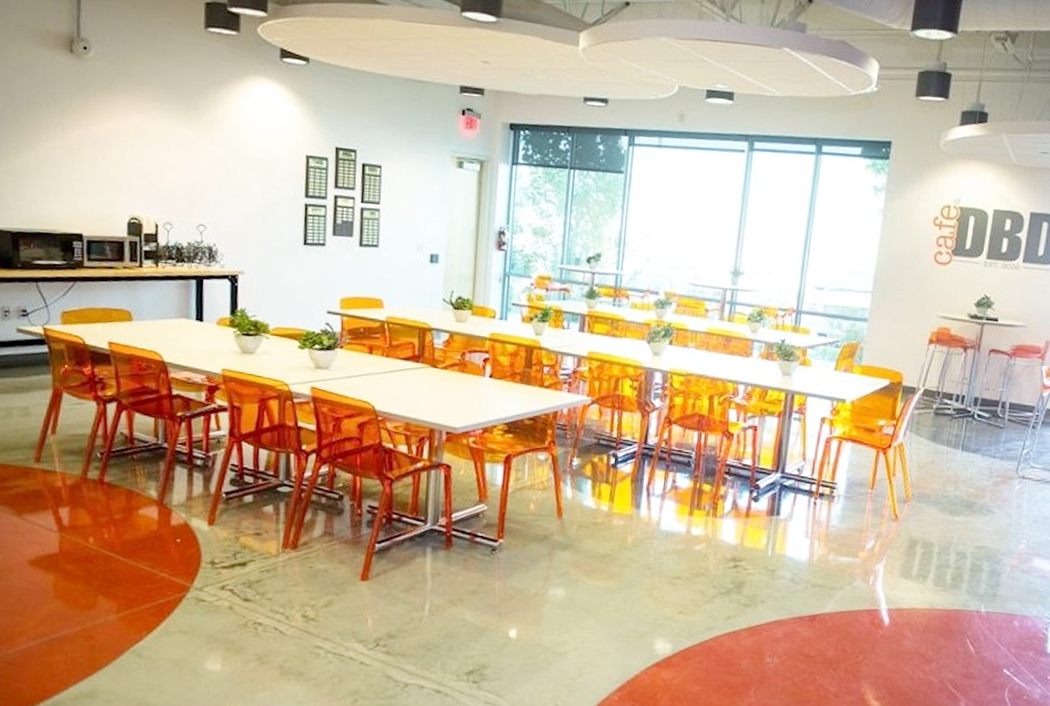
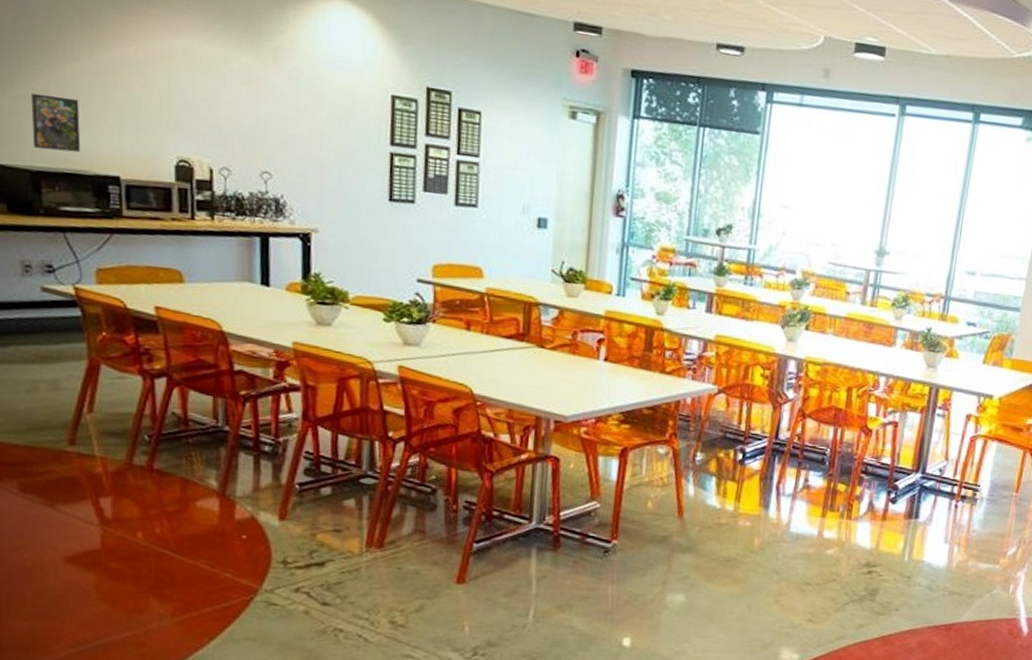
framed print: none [13,168,52,216] -> present [31,92,81,153]

